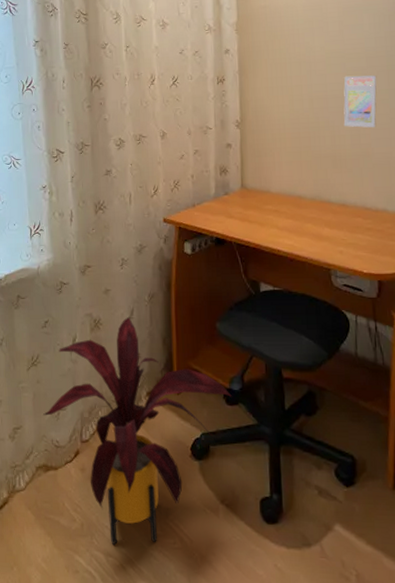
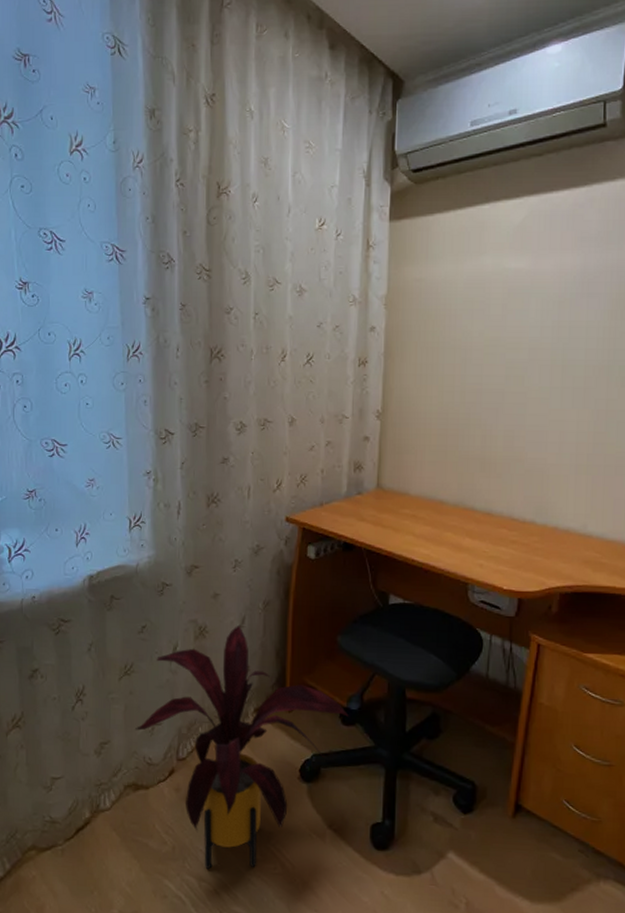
trading card display case: present [343,75,377,128] -> none [497,368,539,429]

